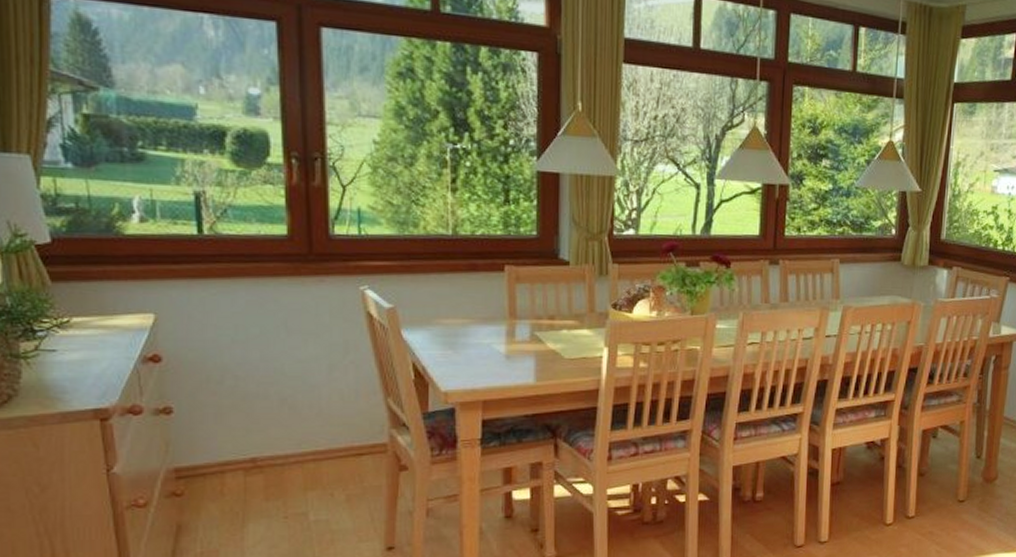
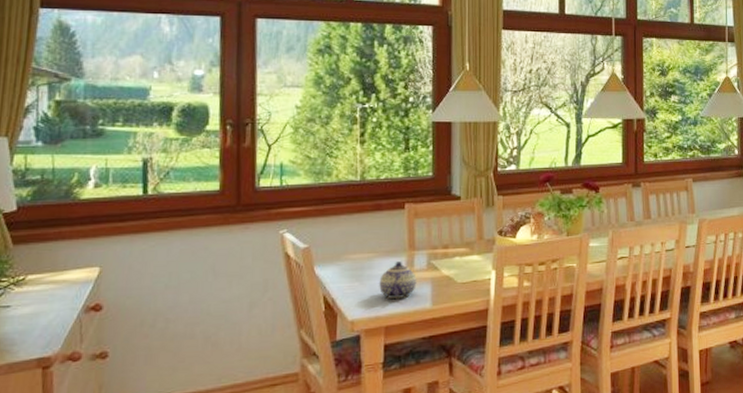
teapot: none [476,330,518,371] -> present [379,261,417,299]

